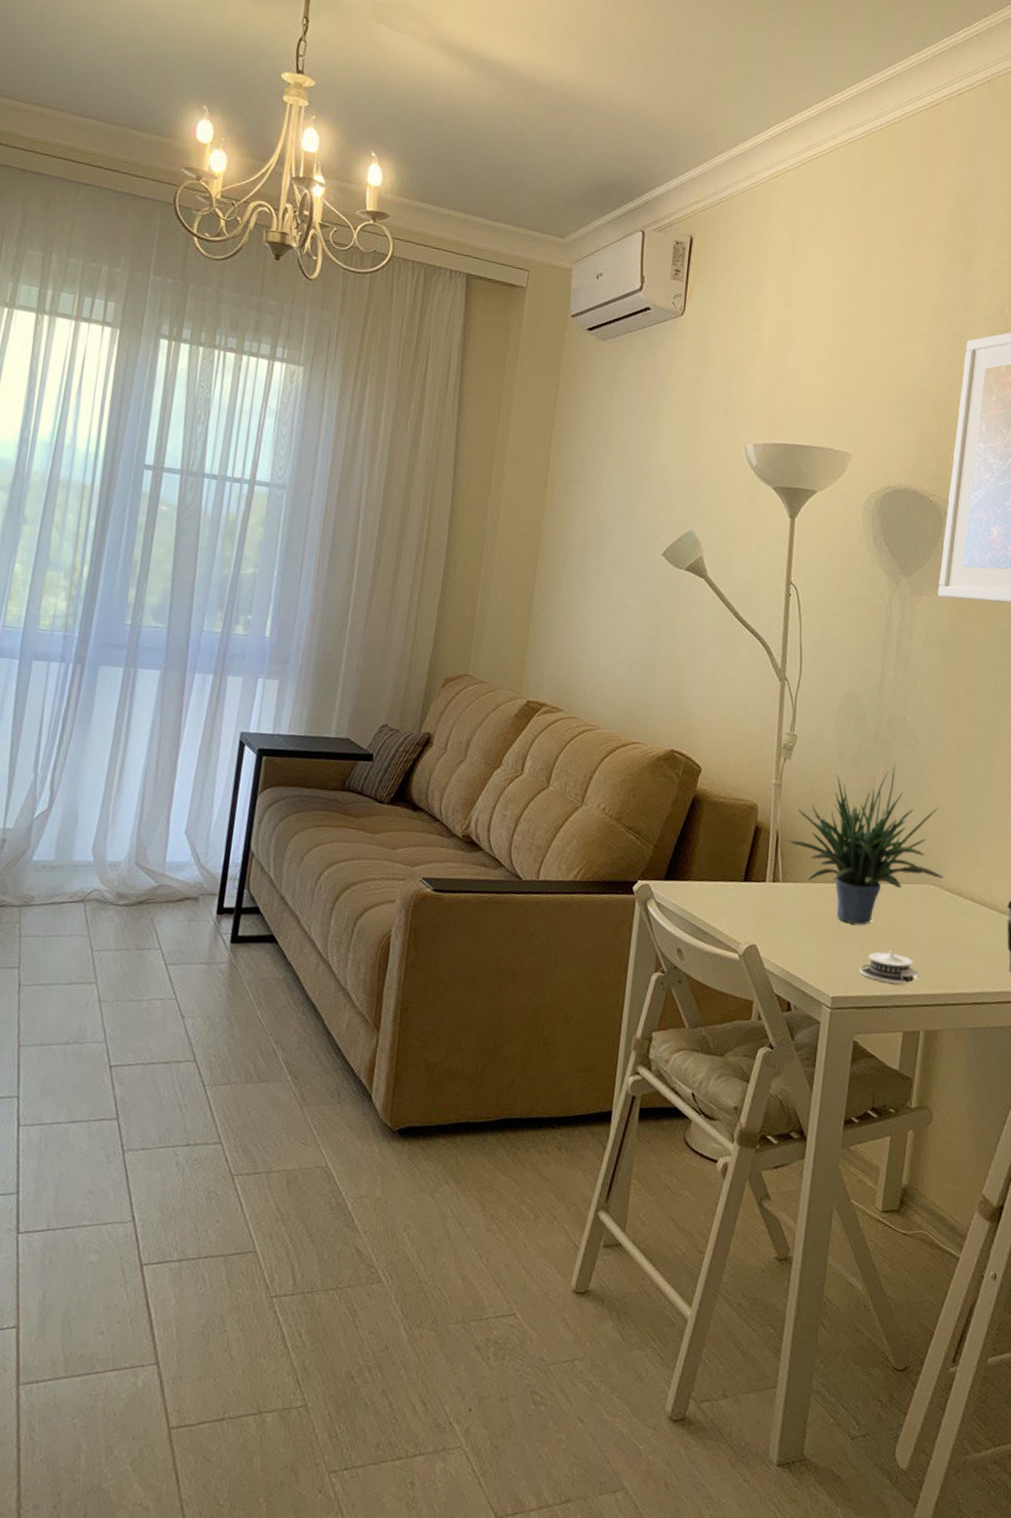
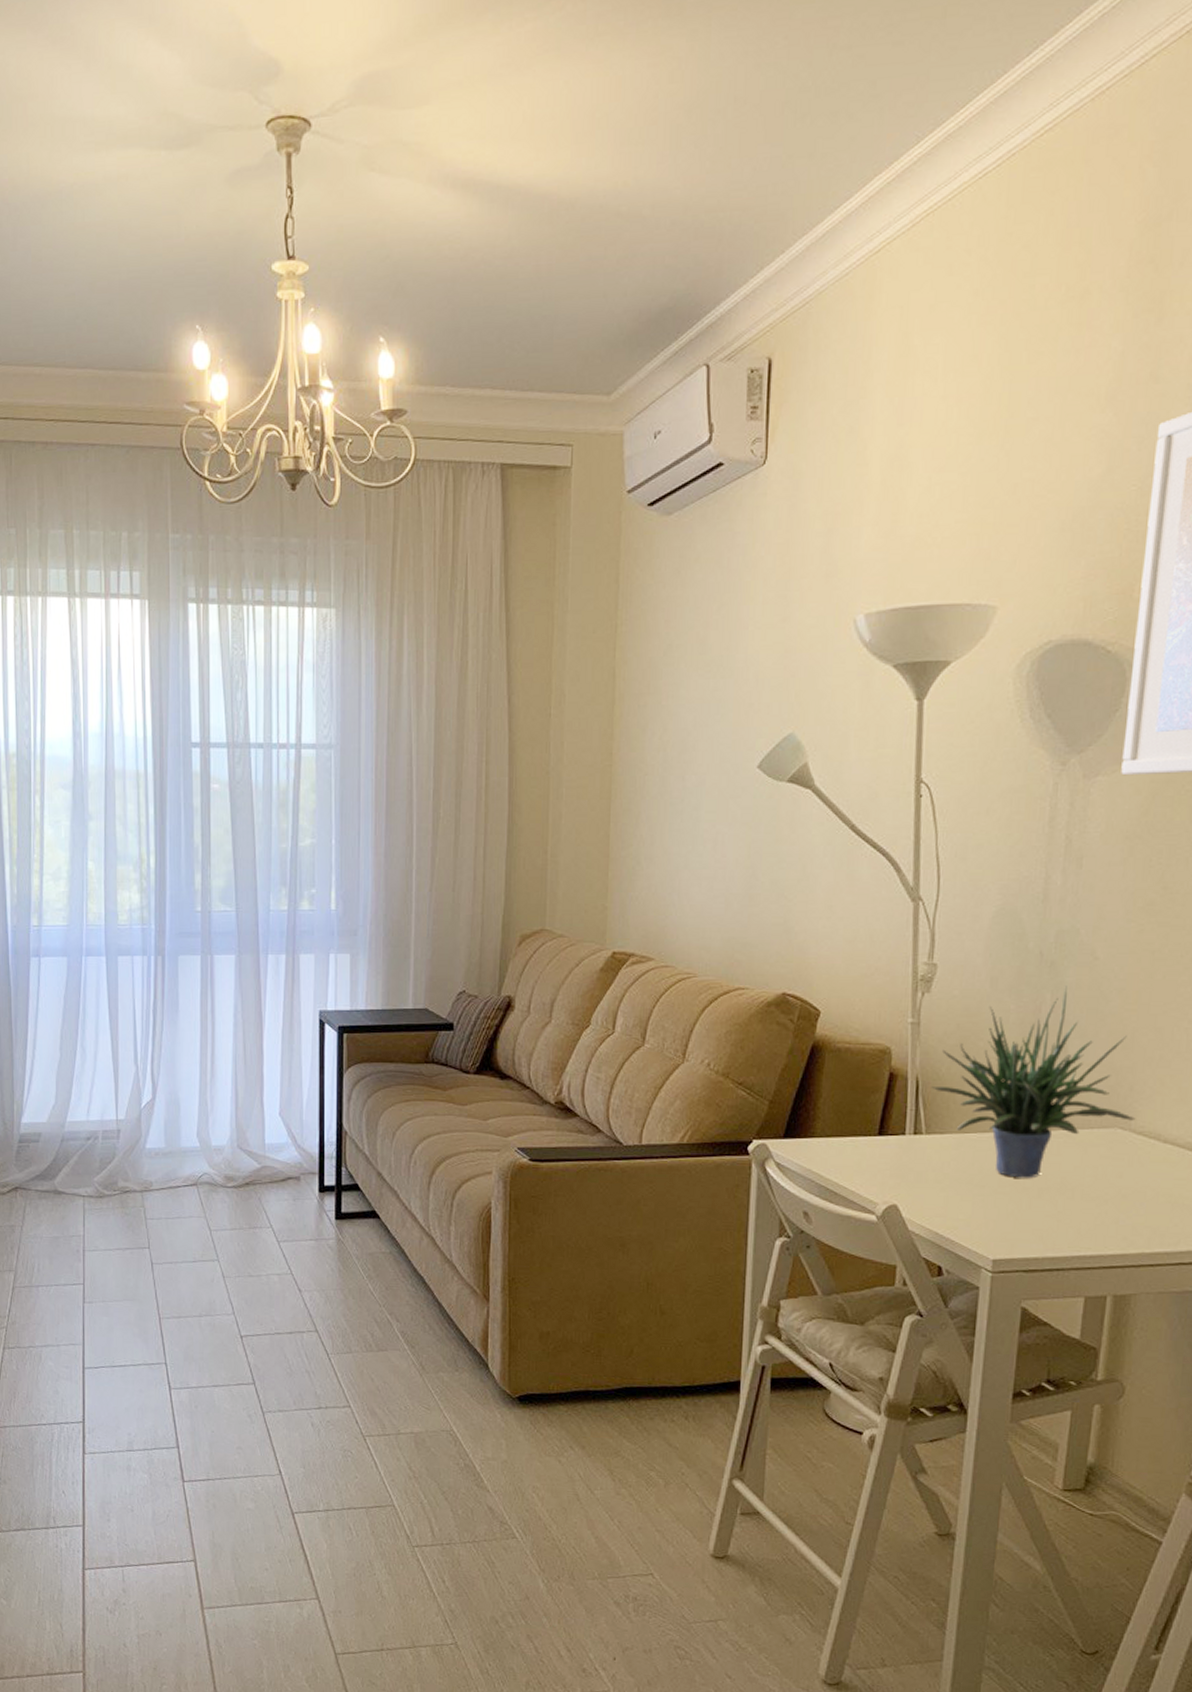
architectural model: present [859,949,919,984] -> none [1027,1204,1104,1243]

